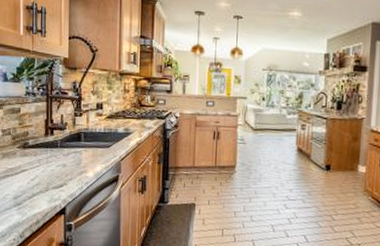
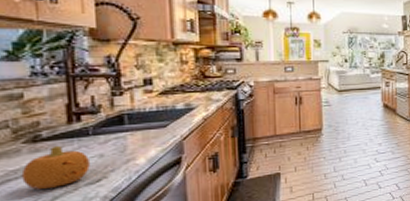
fruit: none [15,152,58,187] -> present [21,145,91,189]

